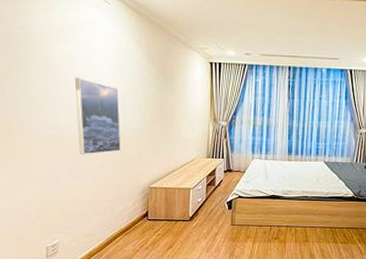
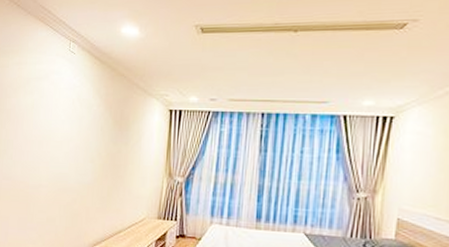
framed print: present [75,78,121,155] -> none [29,128,74,208]

